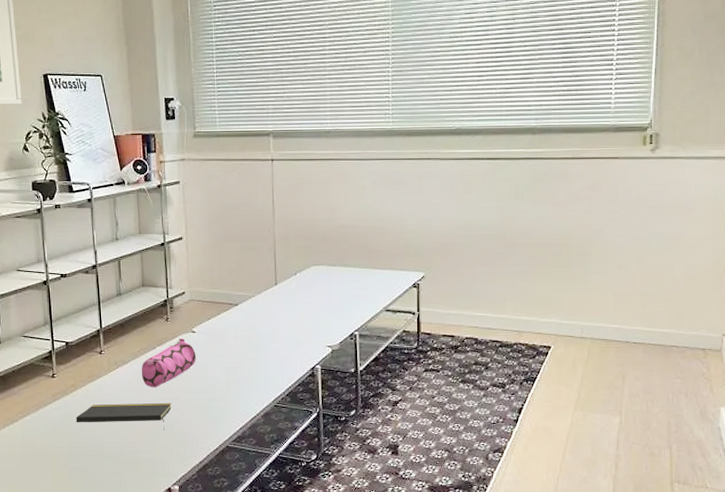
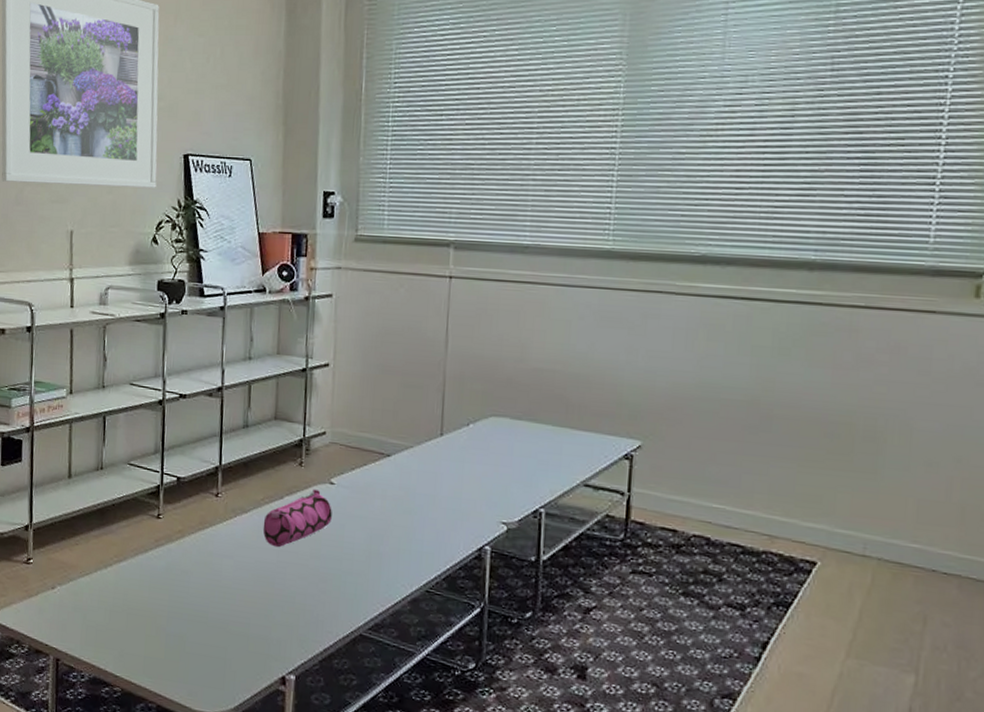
notepad: present [75,402,172,431] -> none [179,558,296,603]

